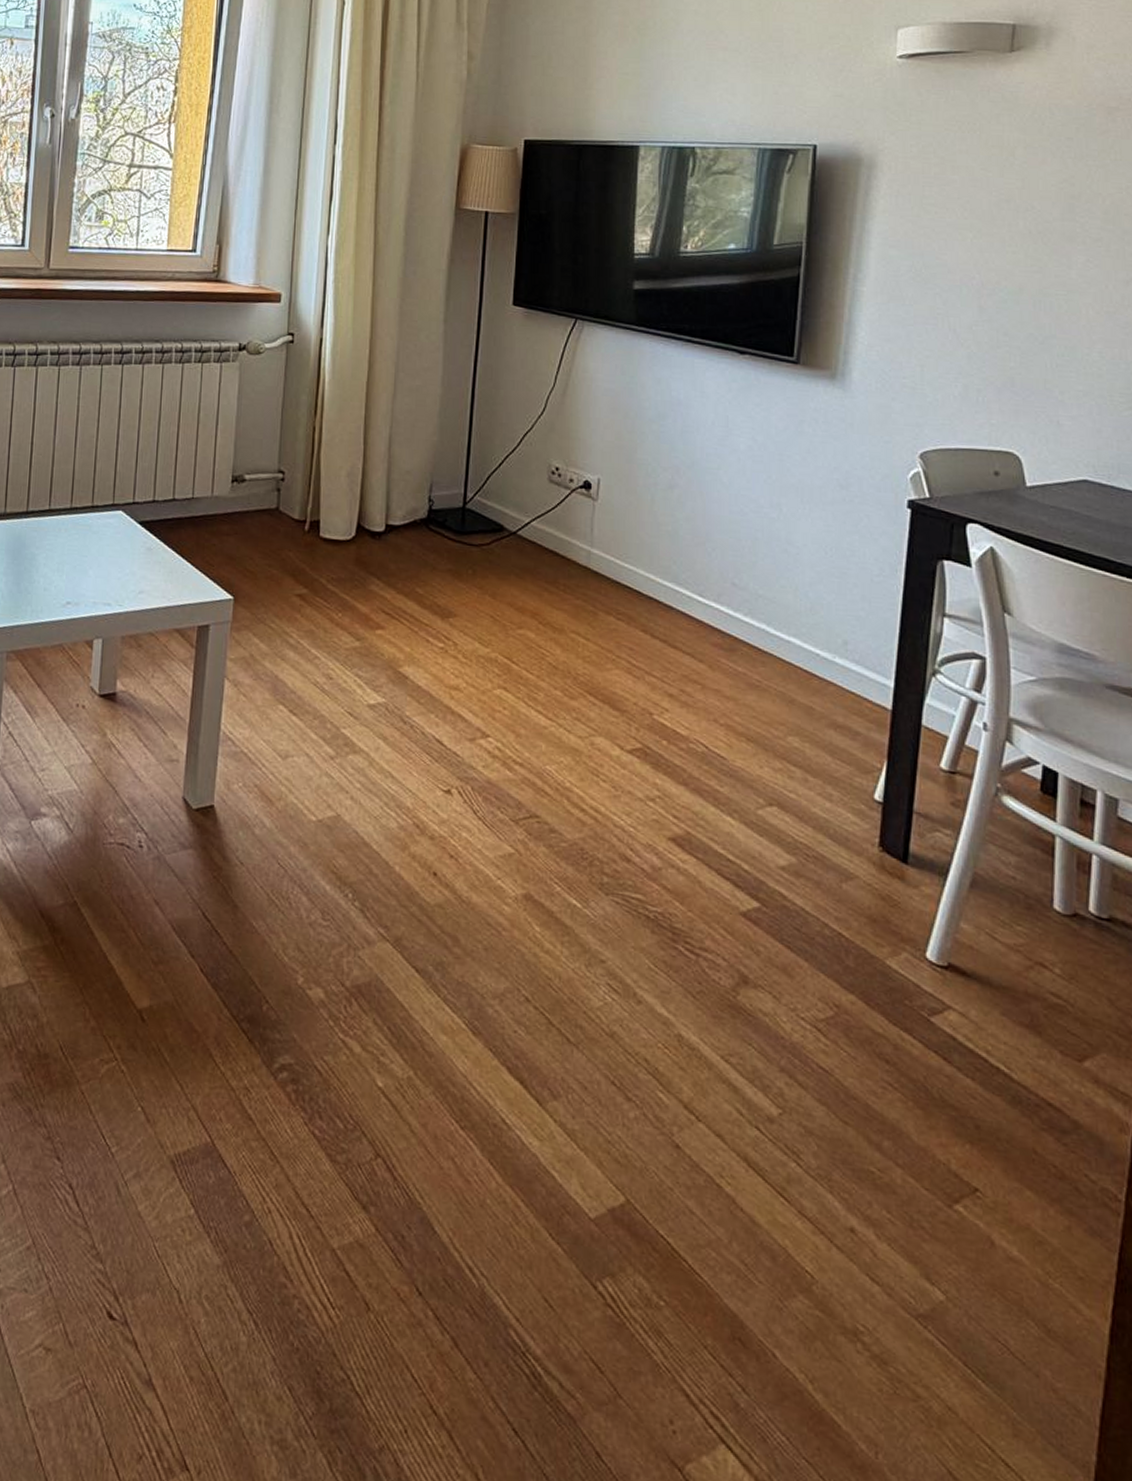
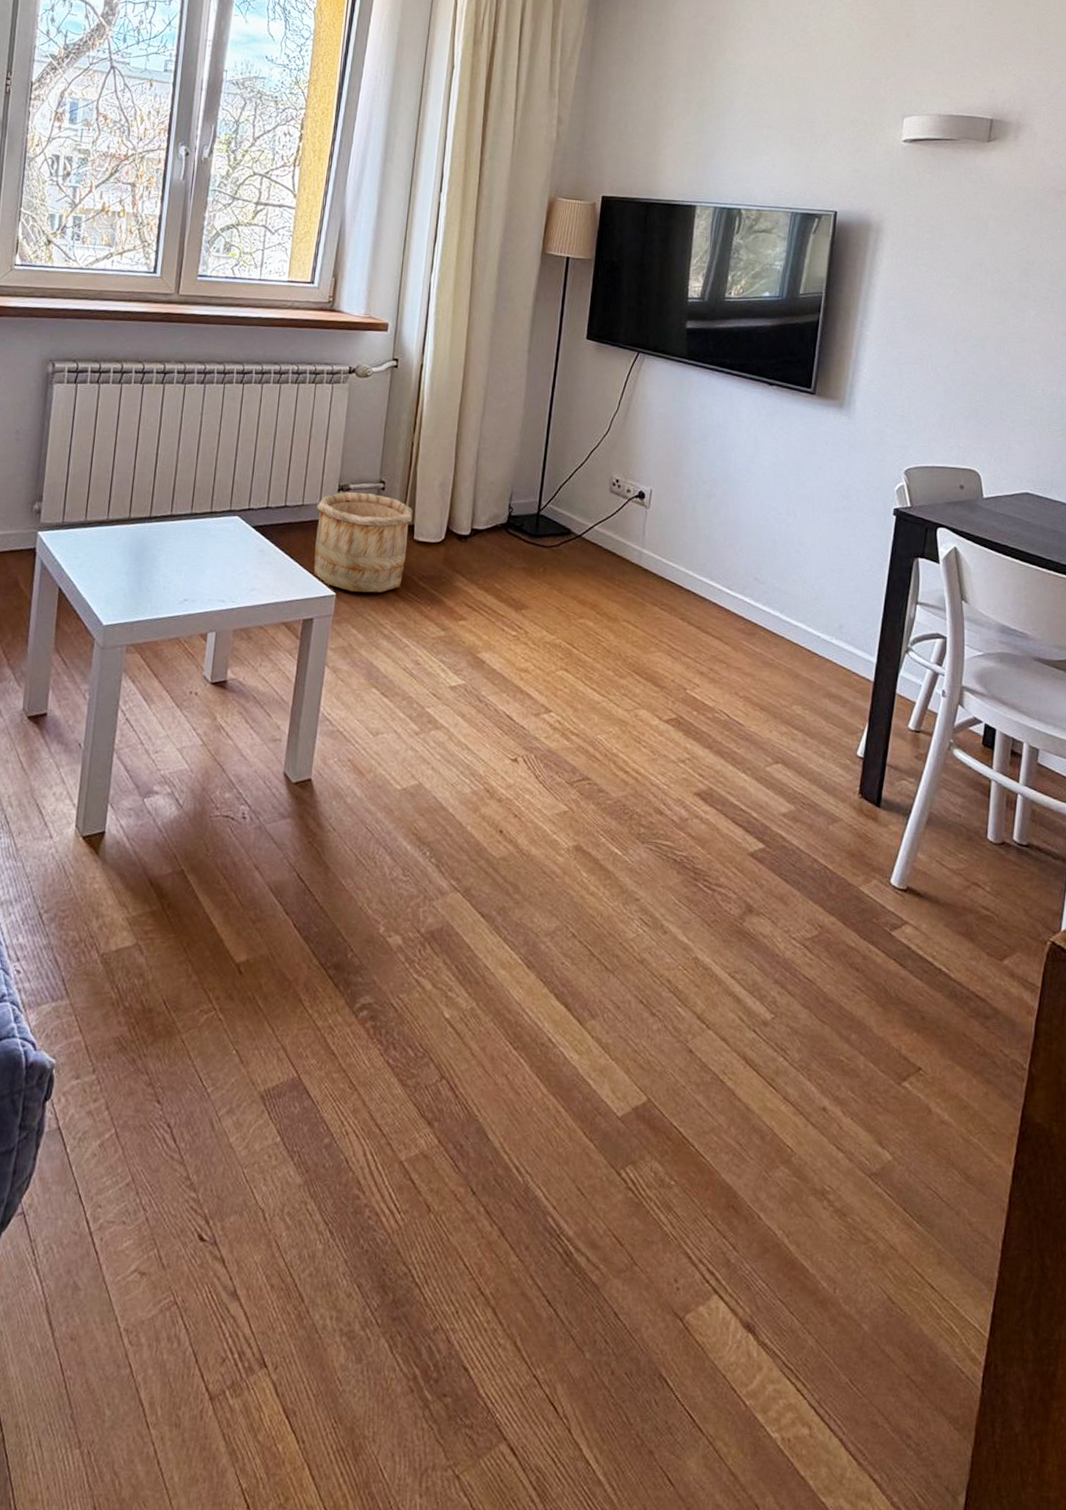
wooden bucket: none [207,483,318,597] -> present [313,492,414,593]

